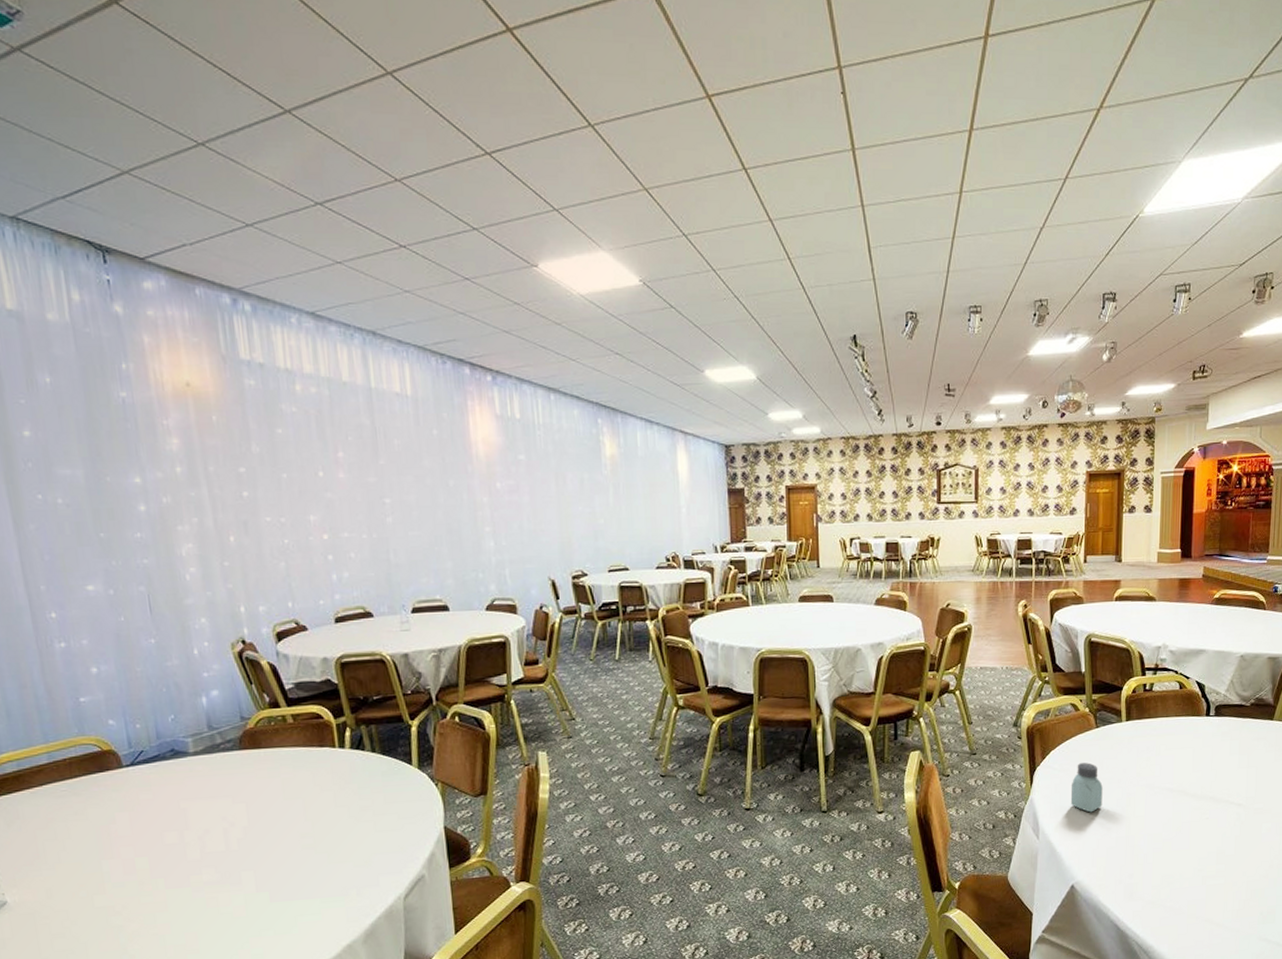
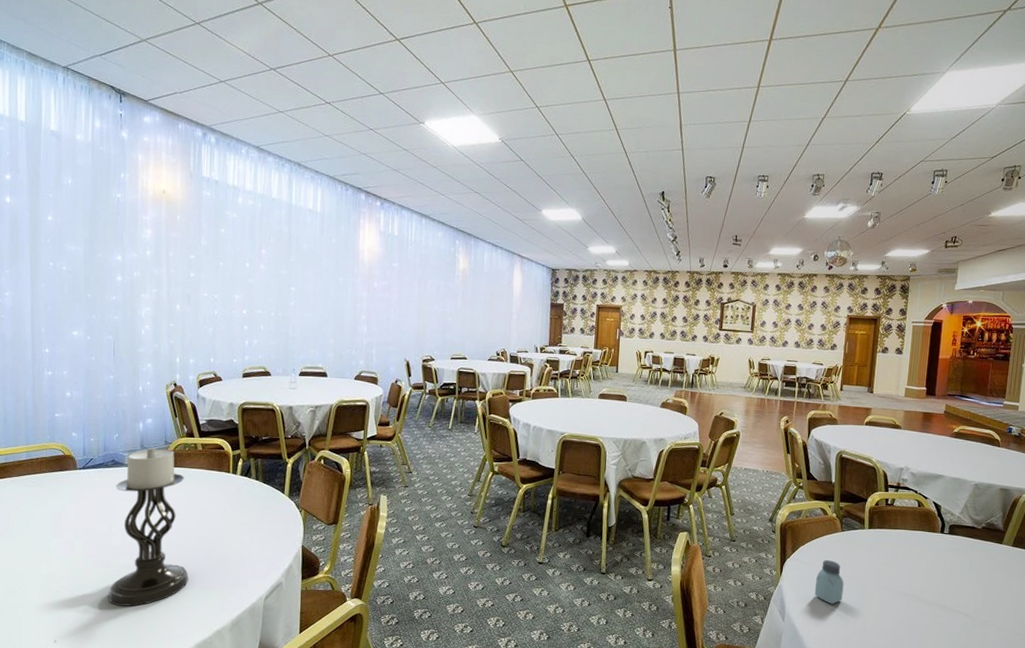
candle holder: none [180,726,300,934] -> present [108,447,189,607]

